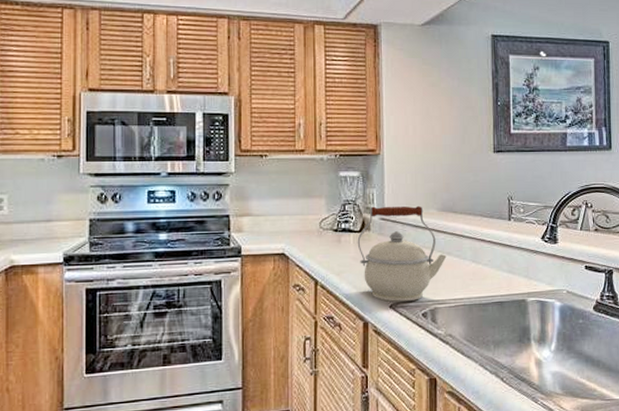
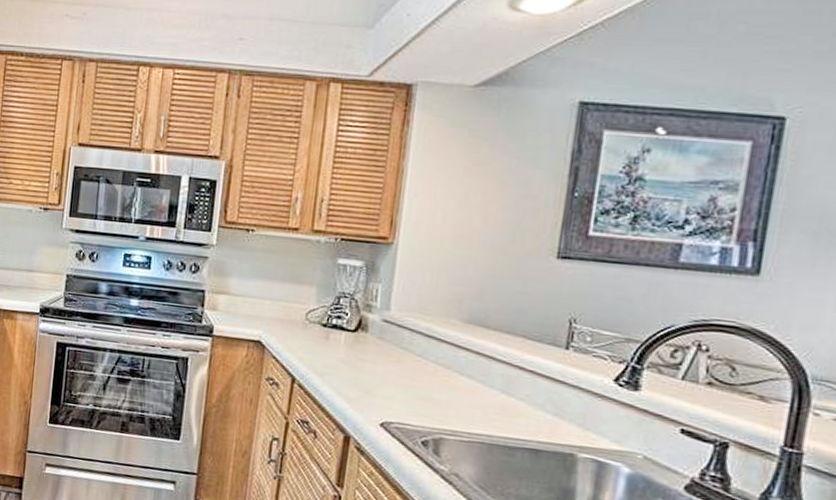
kettle: present [357,205,447,303] -> none [349,304,466,425]

